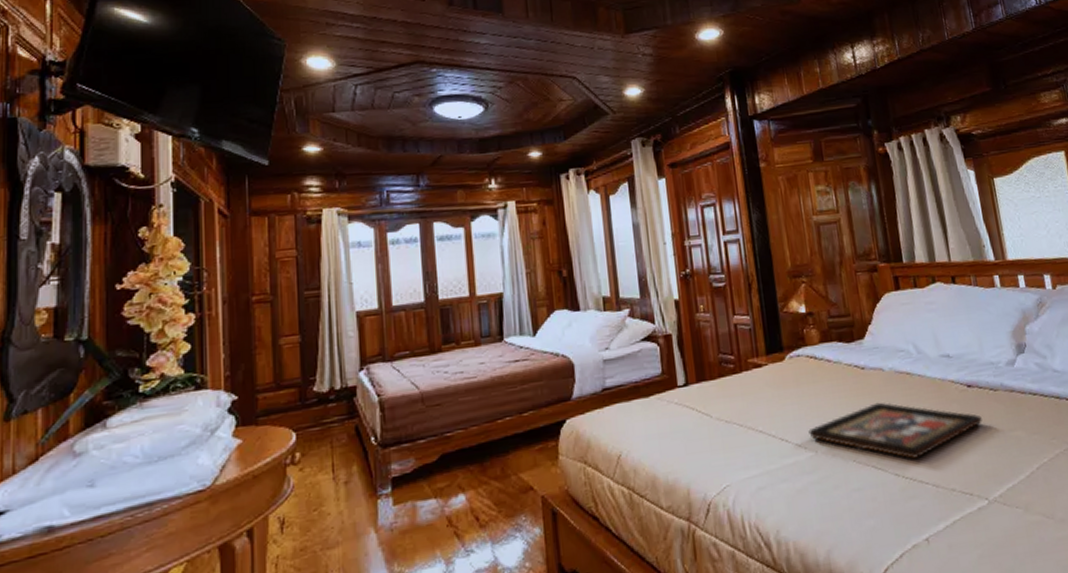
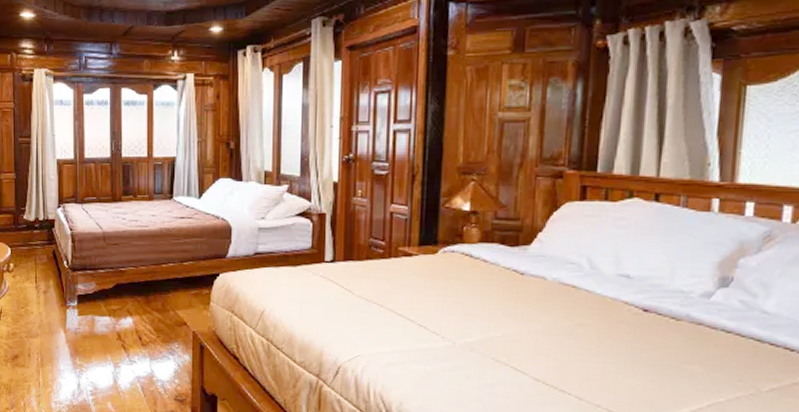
decorative tray: present [808,402,982,460] -> none [449,309,652,370]

